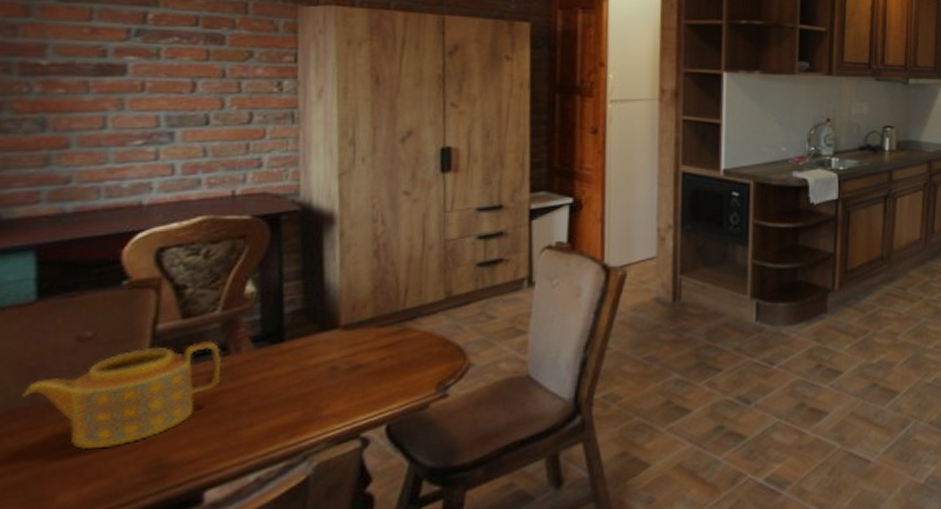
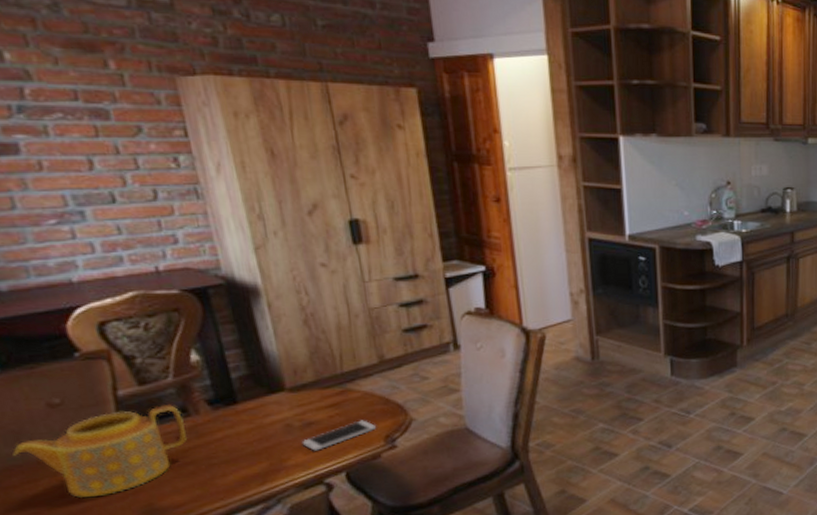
smartphone: none [344,363,429,399] -> present [301,420,376,451]

